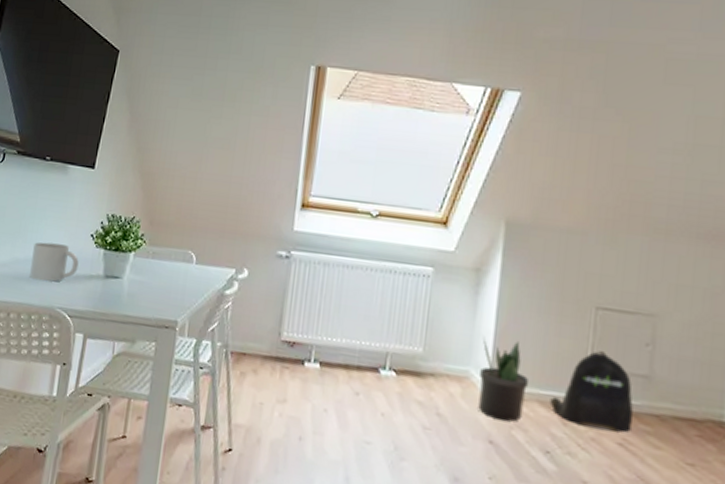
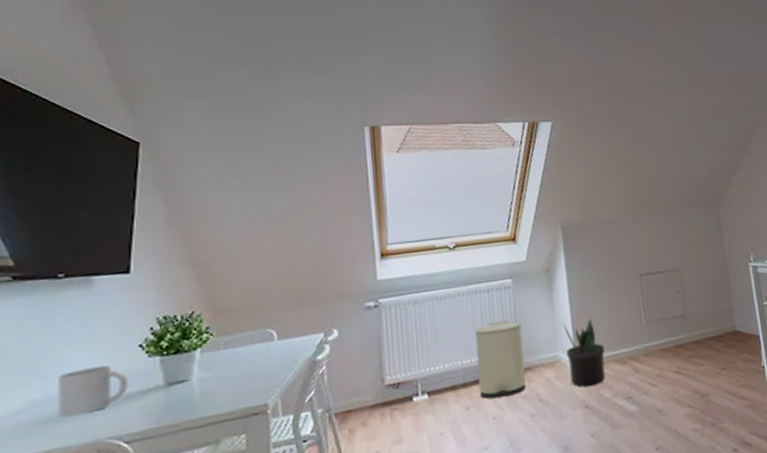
pedal bin: none [372,309,433,398] -> present [474,320,526,399]
backpack: present [549,351,634,433] -> none [622,307,682,369]

